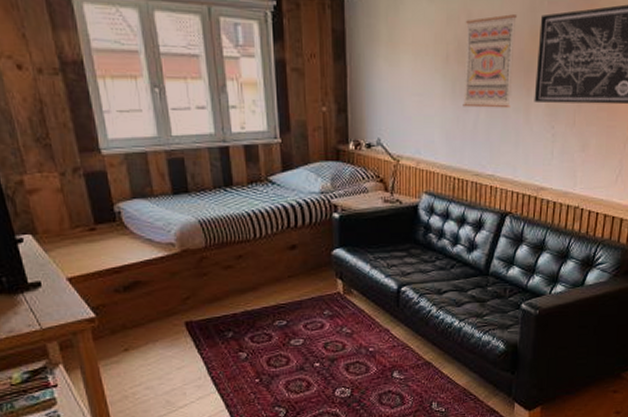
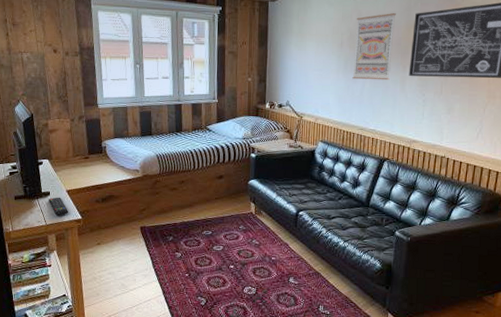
remote control: none [40,288,75,315] -> present [49,197,69,216]

